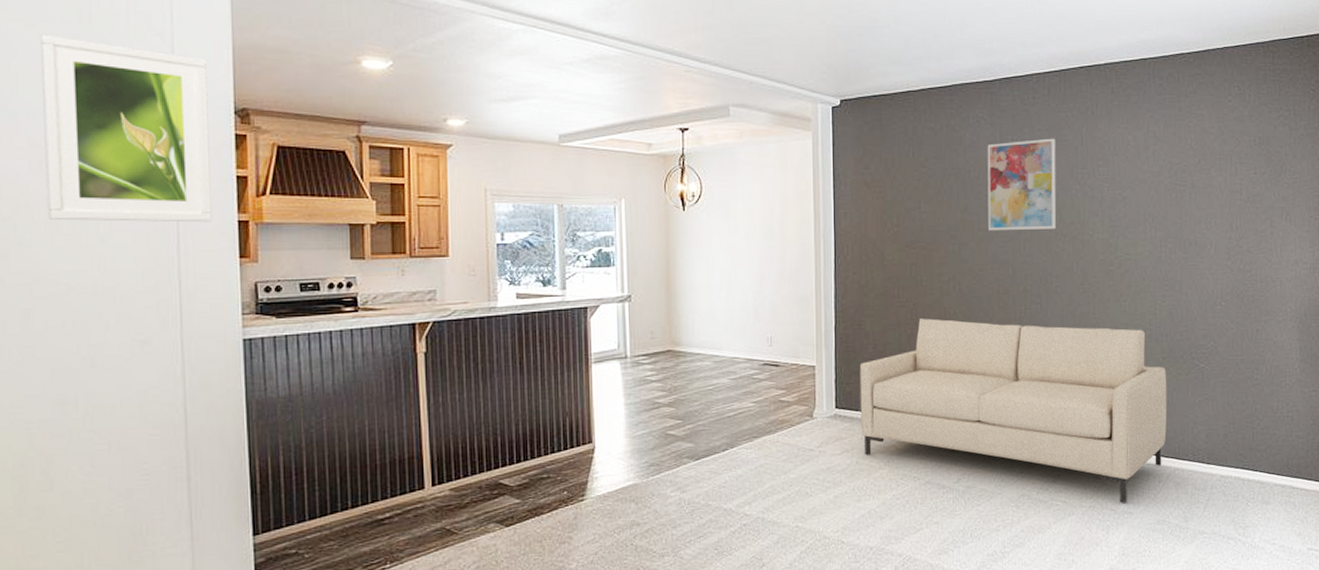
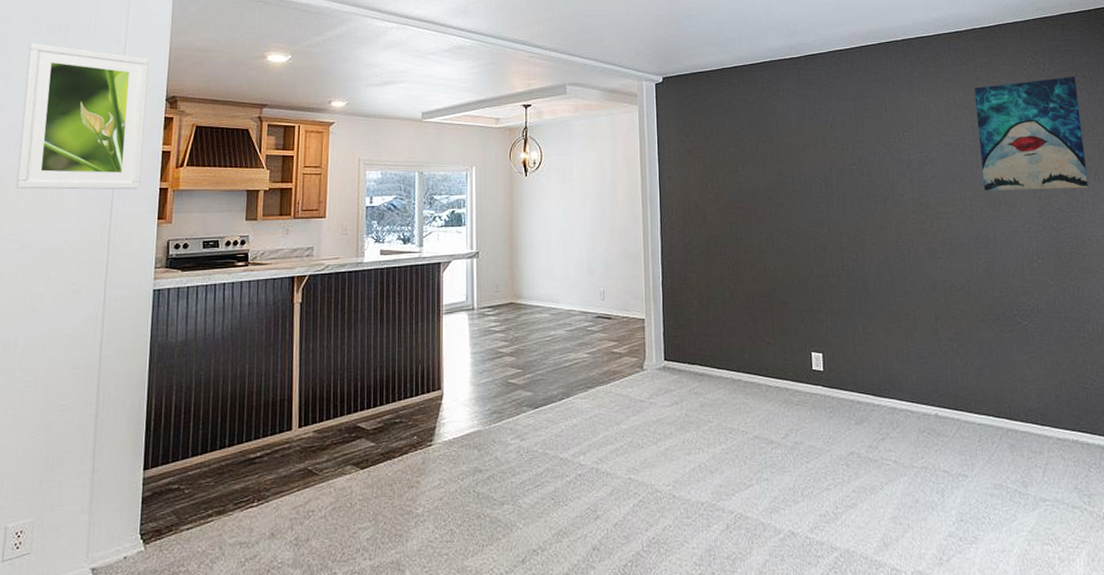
sofa: present [859,318,1167,503] -> none [686,274,995,464]
wall art: present [987,138,1057,231] -> none [797,107,867,192]
wall art: none [1175,110,1280,231] -> present [973,77,1089,191]

